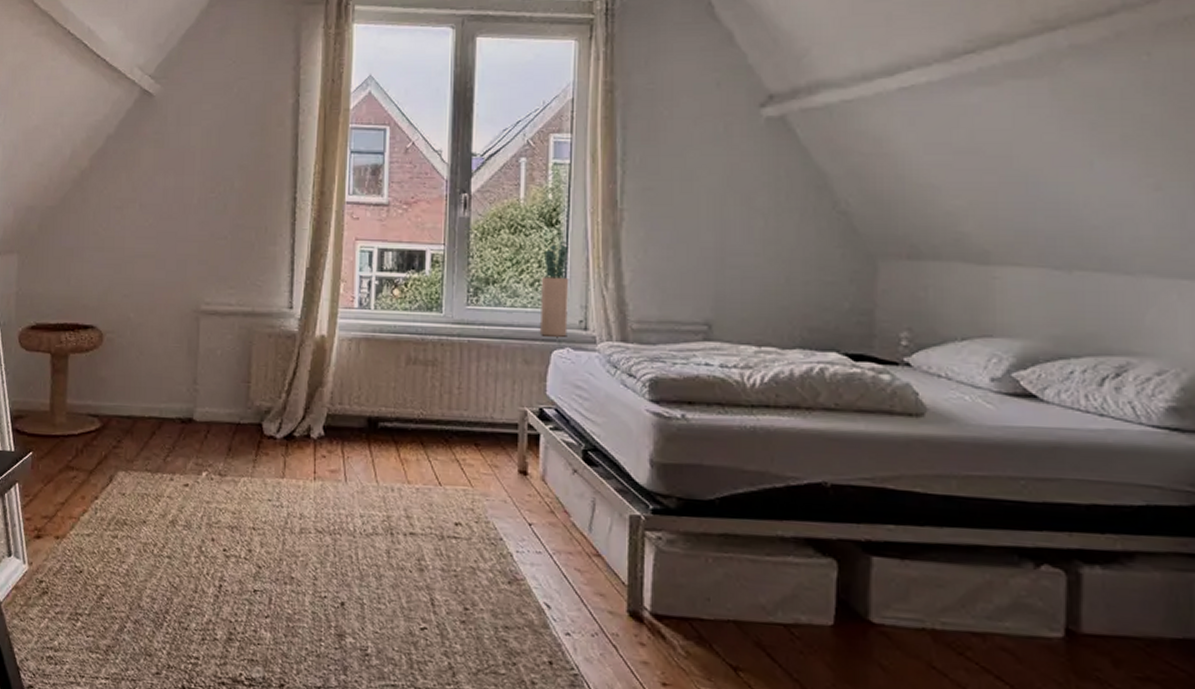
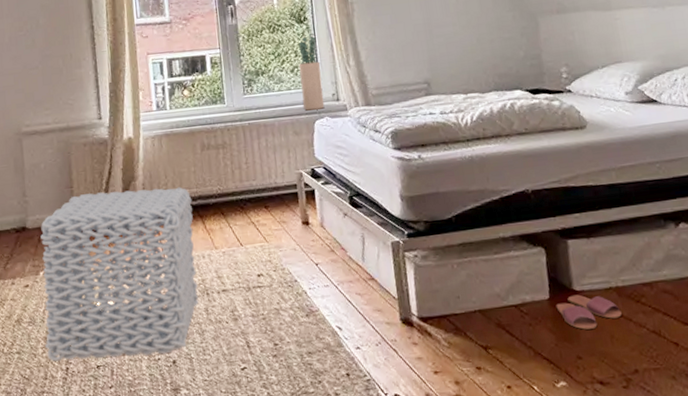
pouf: none [199,392,388,593] -> present [40,187,199,362]
slippers: none [841,627,934,676] -> present [556,294,622,330]

